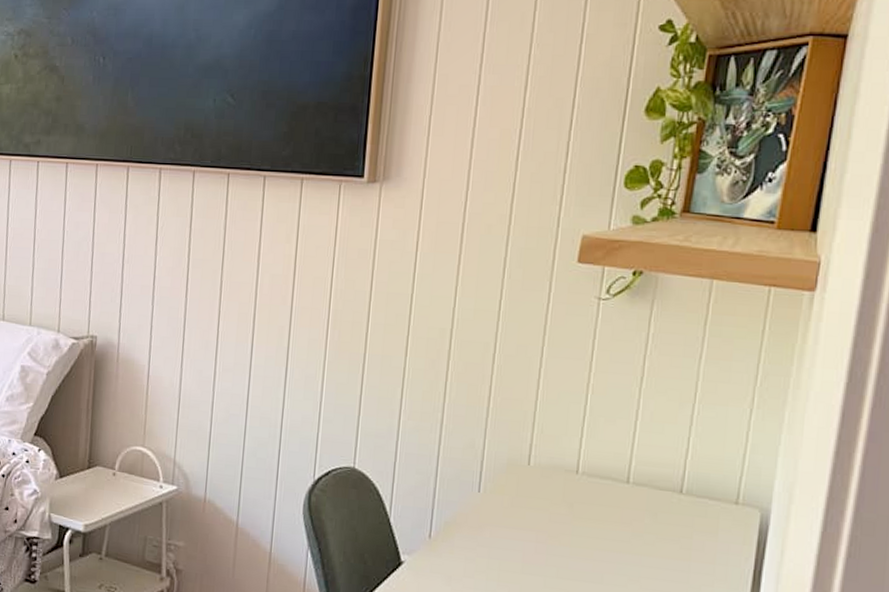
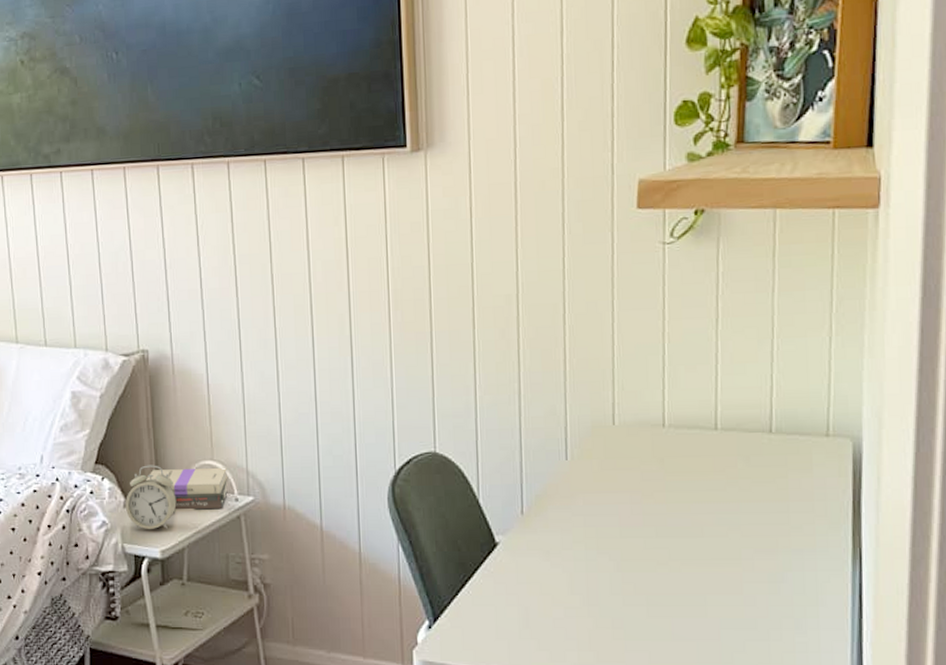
alarm clock: none [56,443,105,506] -> present [125,465,177,530]
books: none [79,448,156,493] -> present [146,467,228,510]

